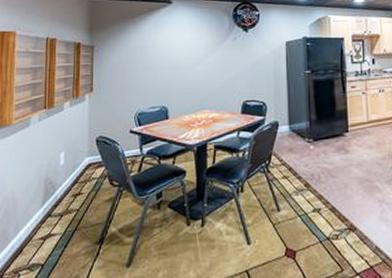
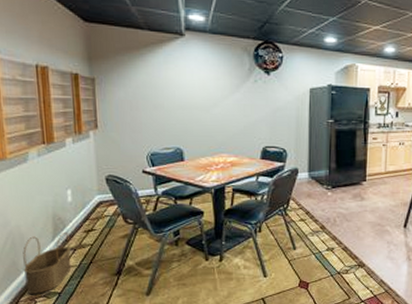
wicker basket: none [12,197,58,266] -> present [23,233,71,294]

